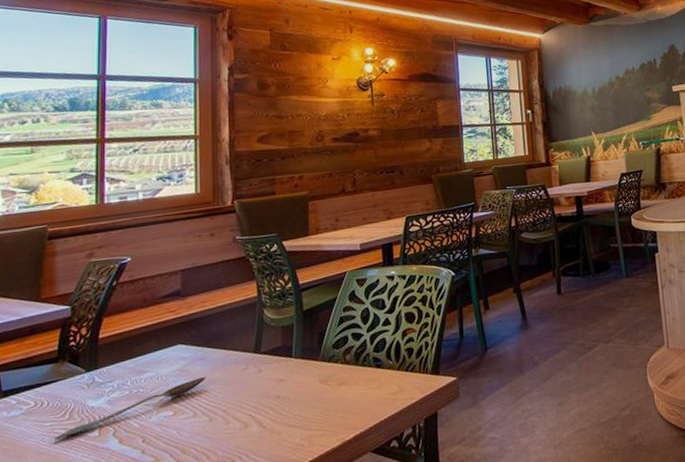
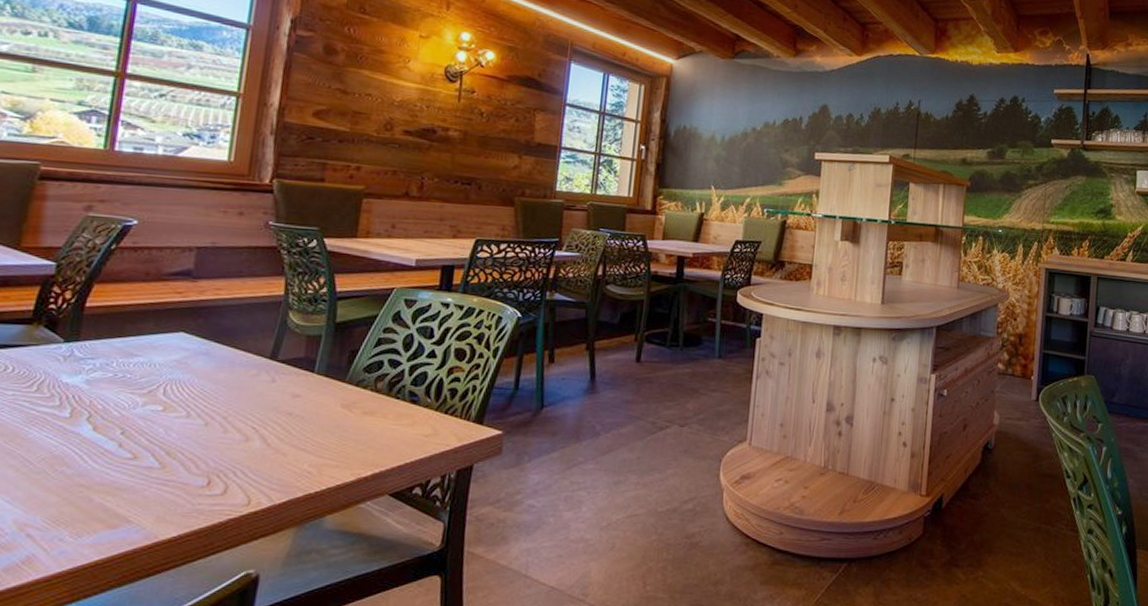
spoon: present [54,377,206,441] -> none [15,375,208,413]

